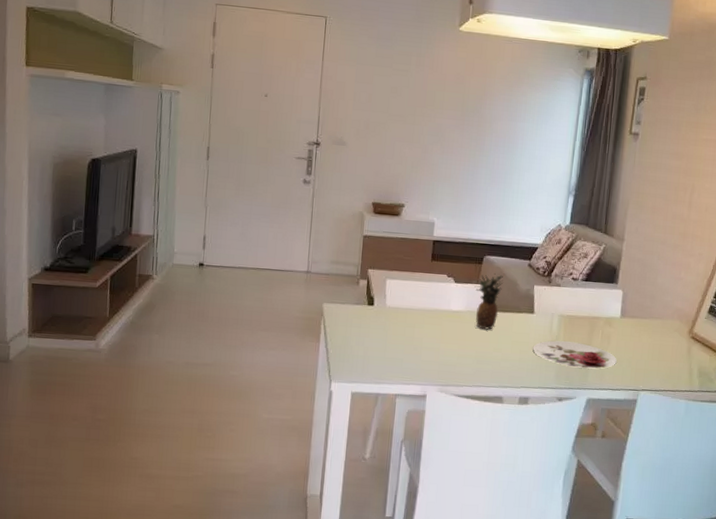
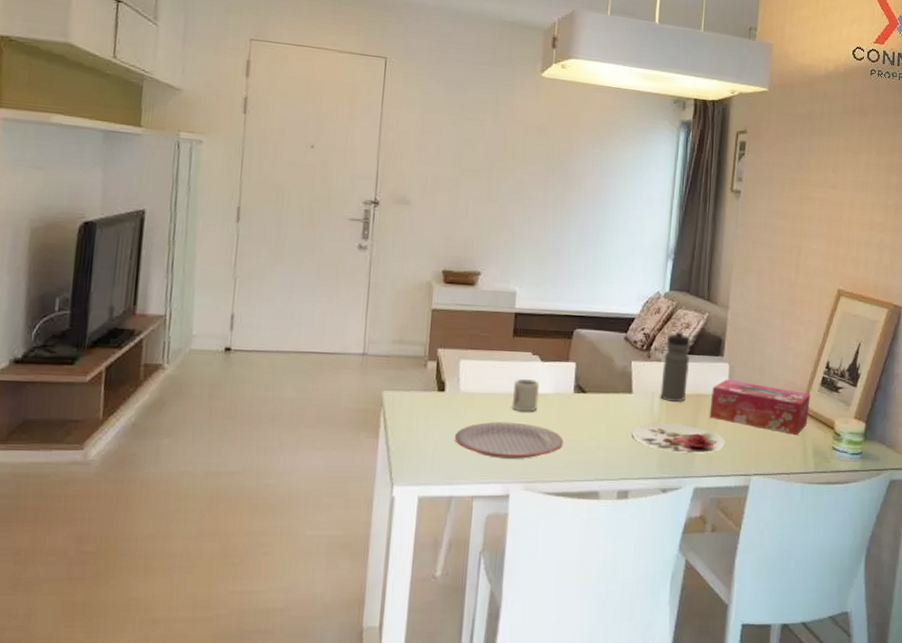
plate: none [381,333,473,366] -> present [454,421,563,459]
cup: none [430,297,454,326] -> present [512,378,540,412]
fruit: present [473,273,504,330] -> none [562,349,598,414]
water bottle: none [559,259,589,324] -> present [660,330,691,403]
tissue box: none [603,304,698,357] -> present [709,379,811,435]

